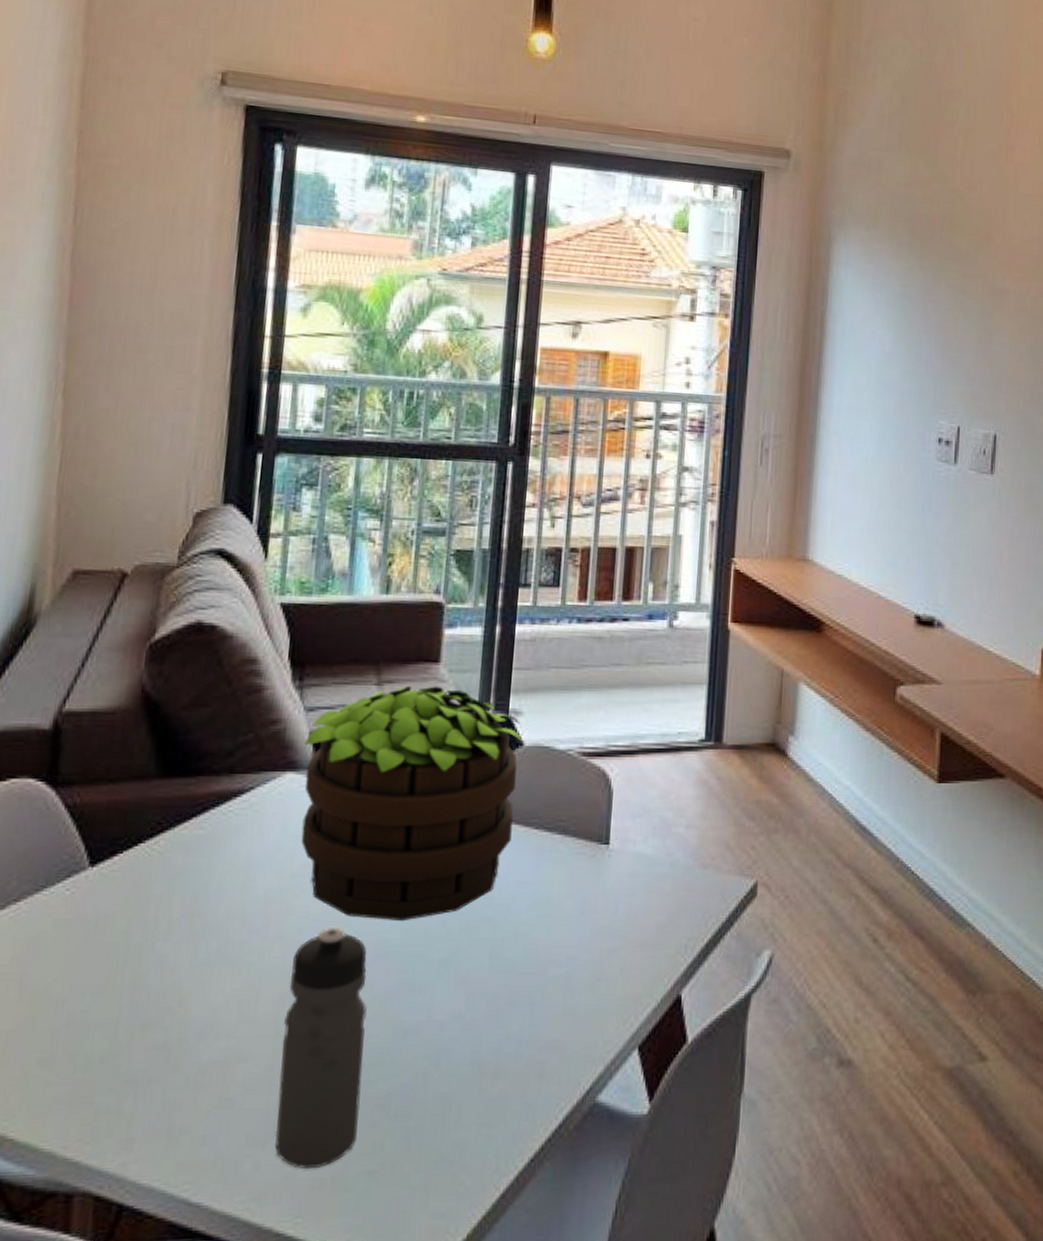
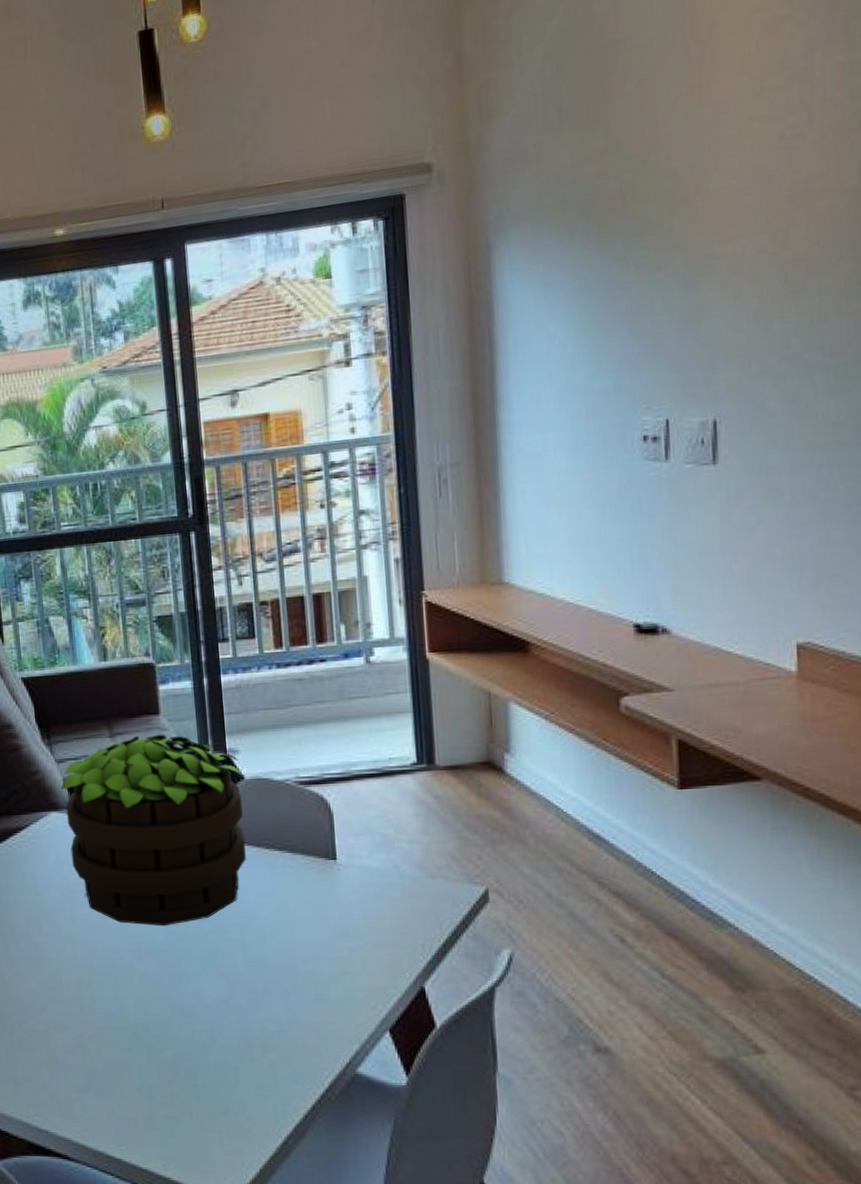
water bottle: present [275,927,367,1169] -> none [82,931,157,1111]

